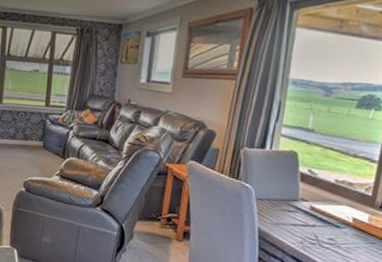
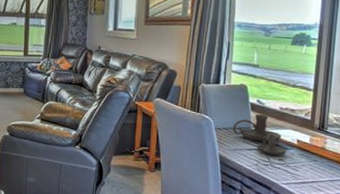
candle holder: none [276,186,334,218] -> present [232,114,281,141]
candle holder: none [303,210,340,234] -> present [257,135,287,156]

